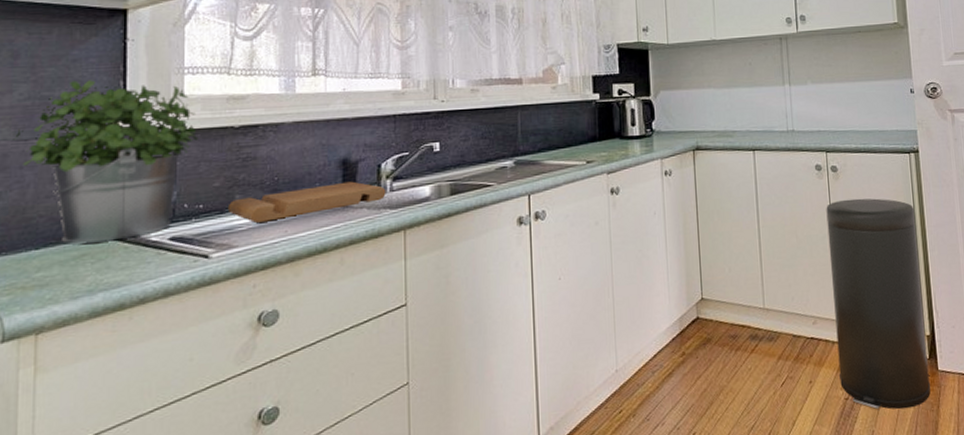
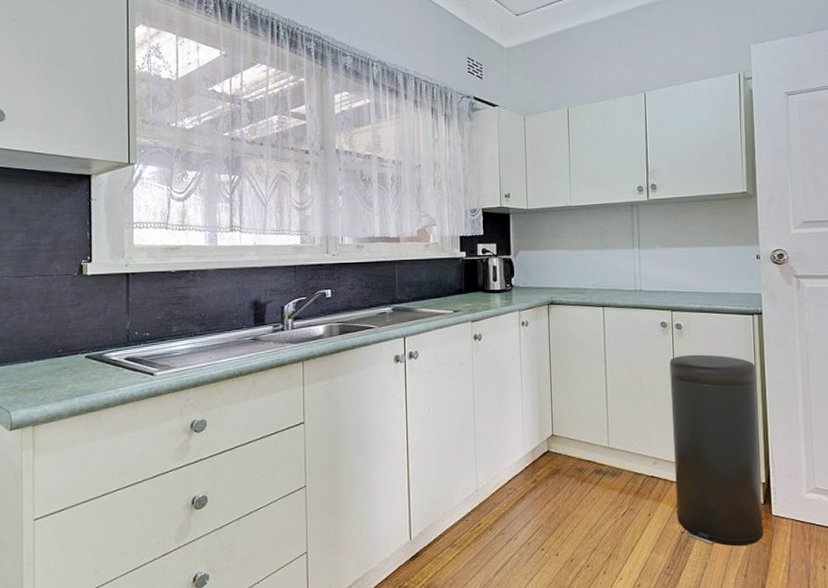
potted plant: present [13,80,198,245] -> none [13,231,145,360]
cutting board: present [227,181,386,224] -> none [167,319,288,350]

